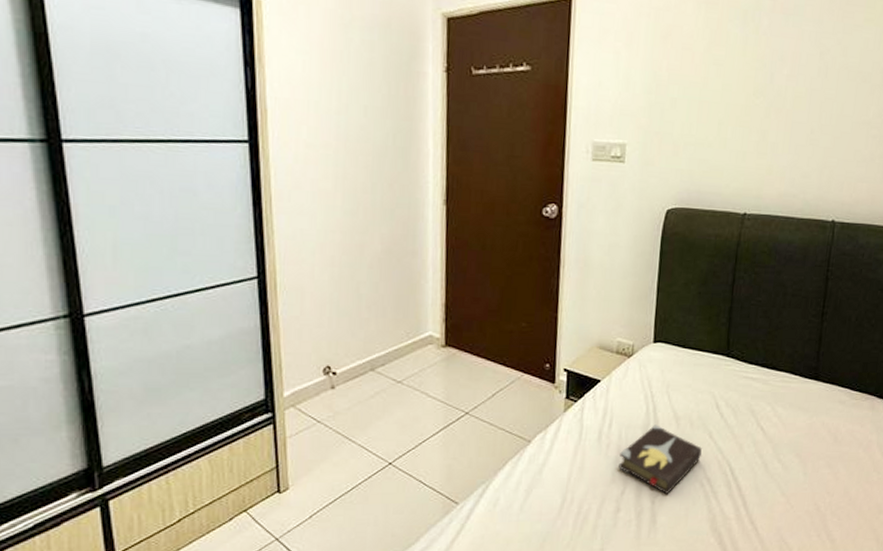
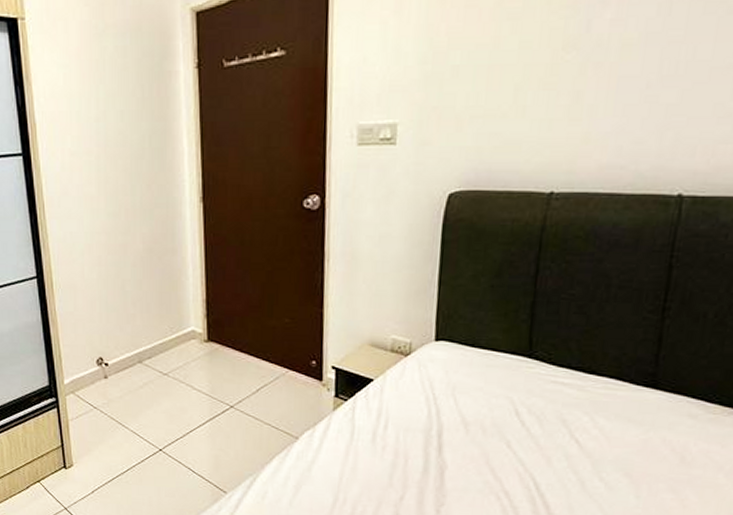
hardback book: present [619,425,702,495] -> none [396,429,497,505]

